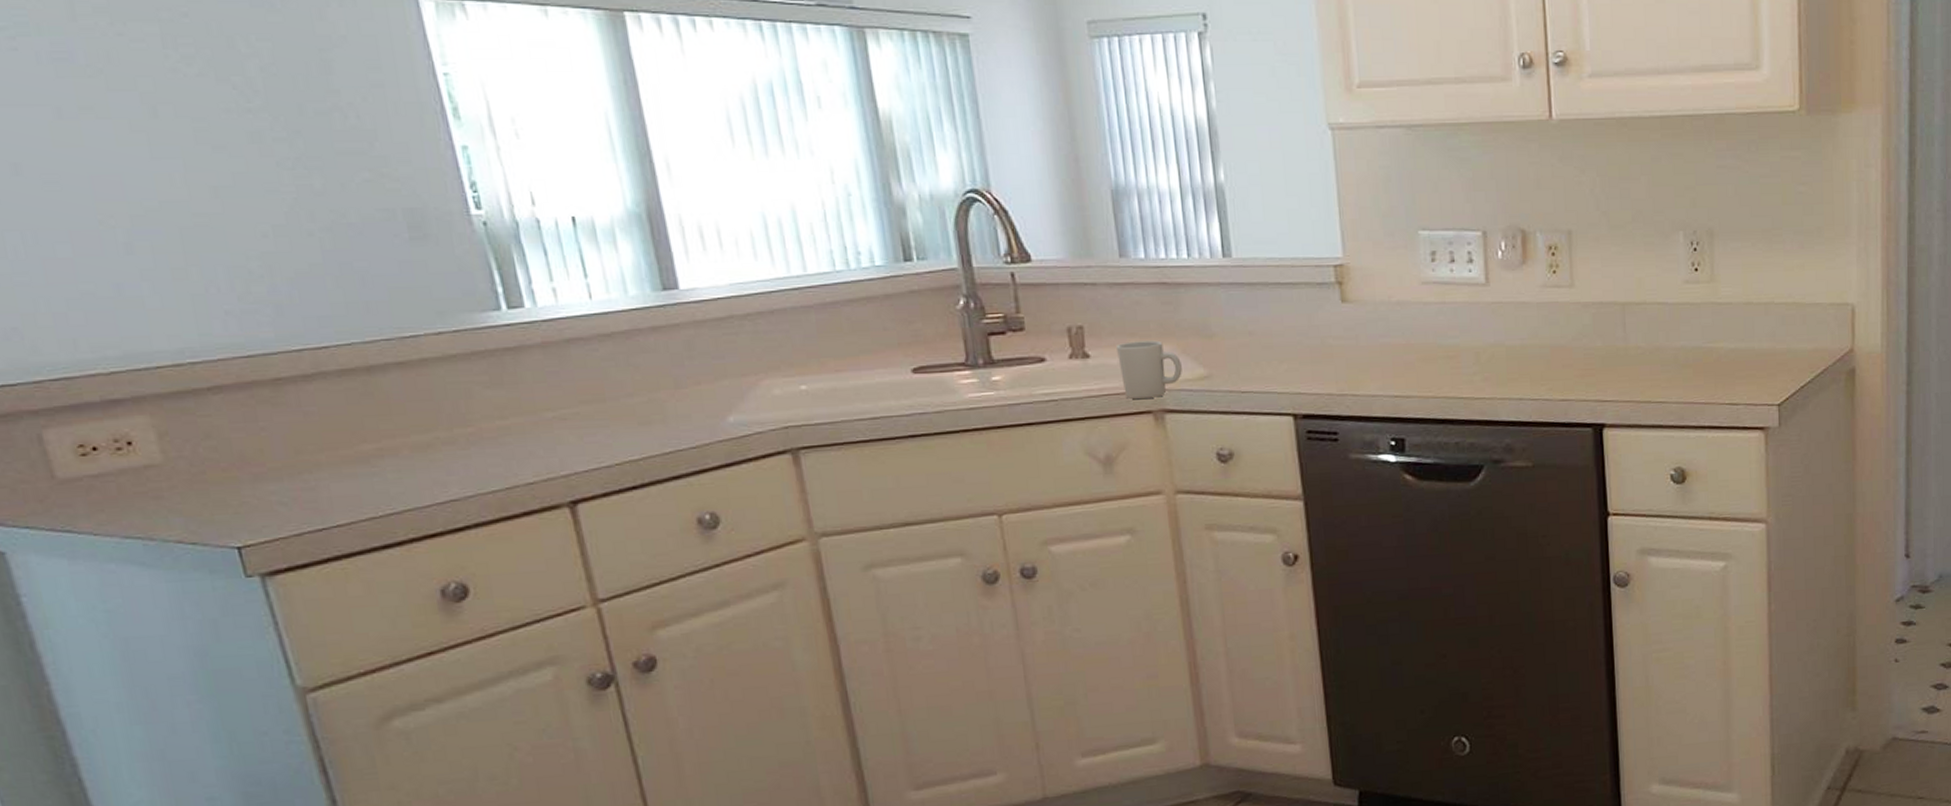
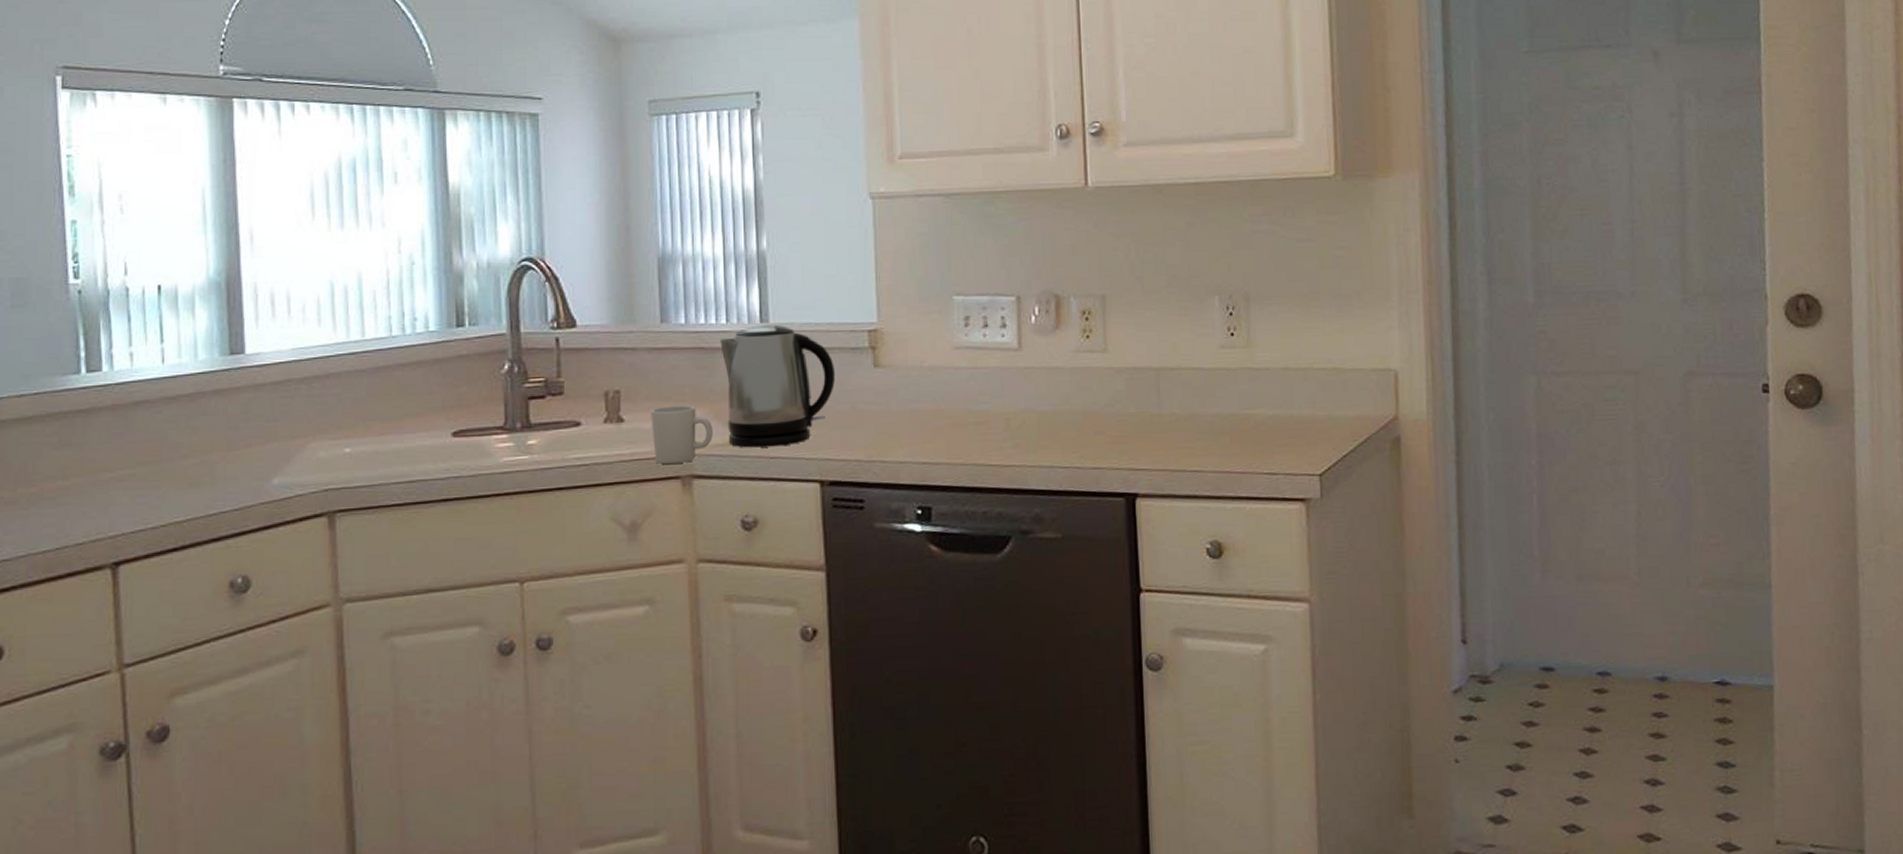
kettle: none [1183,259,1303,383] -> present [720,324,836,448]

